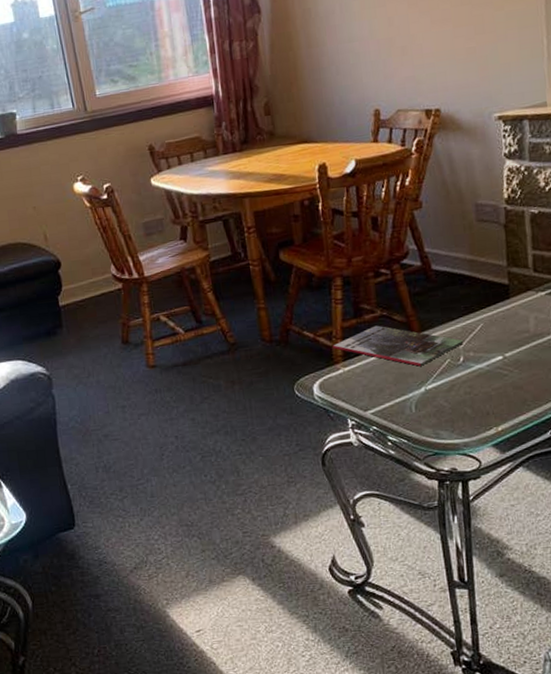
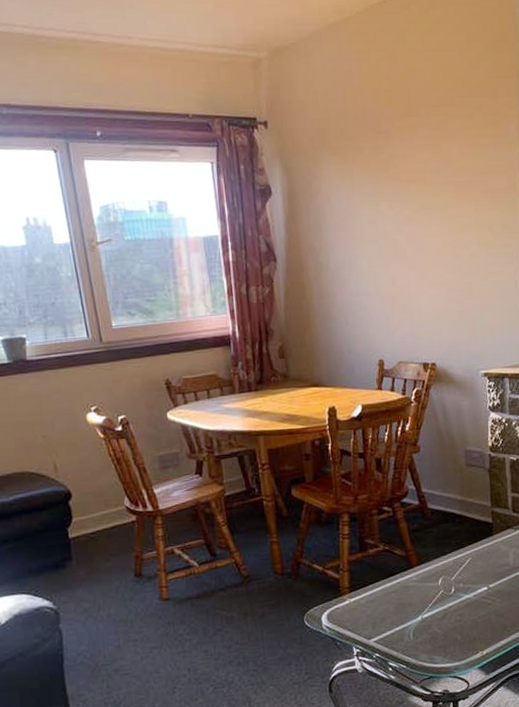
magazine: present [333,325,464,367] -> none [340,559,455,597]

